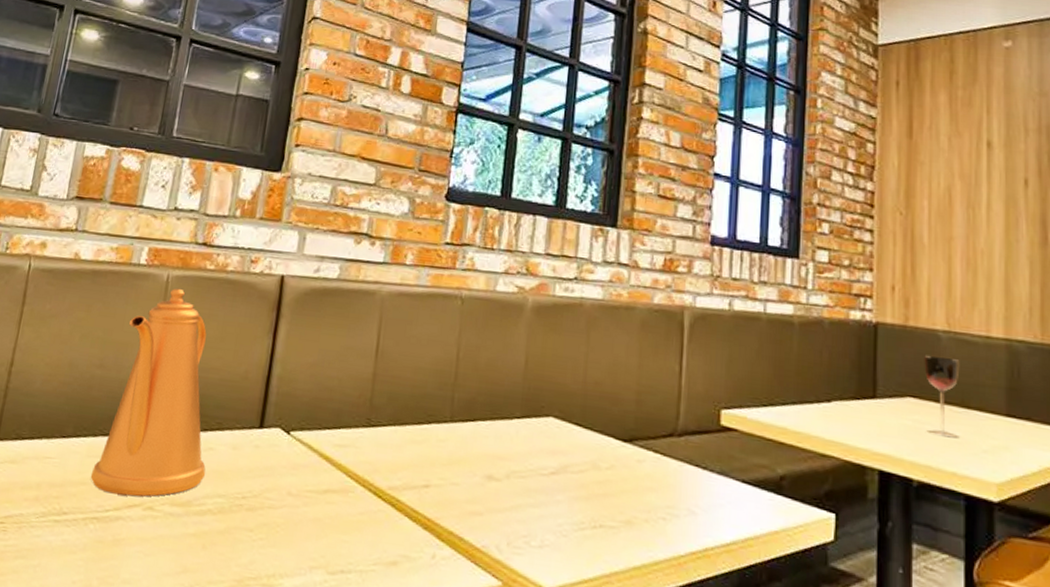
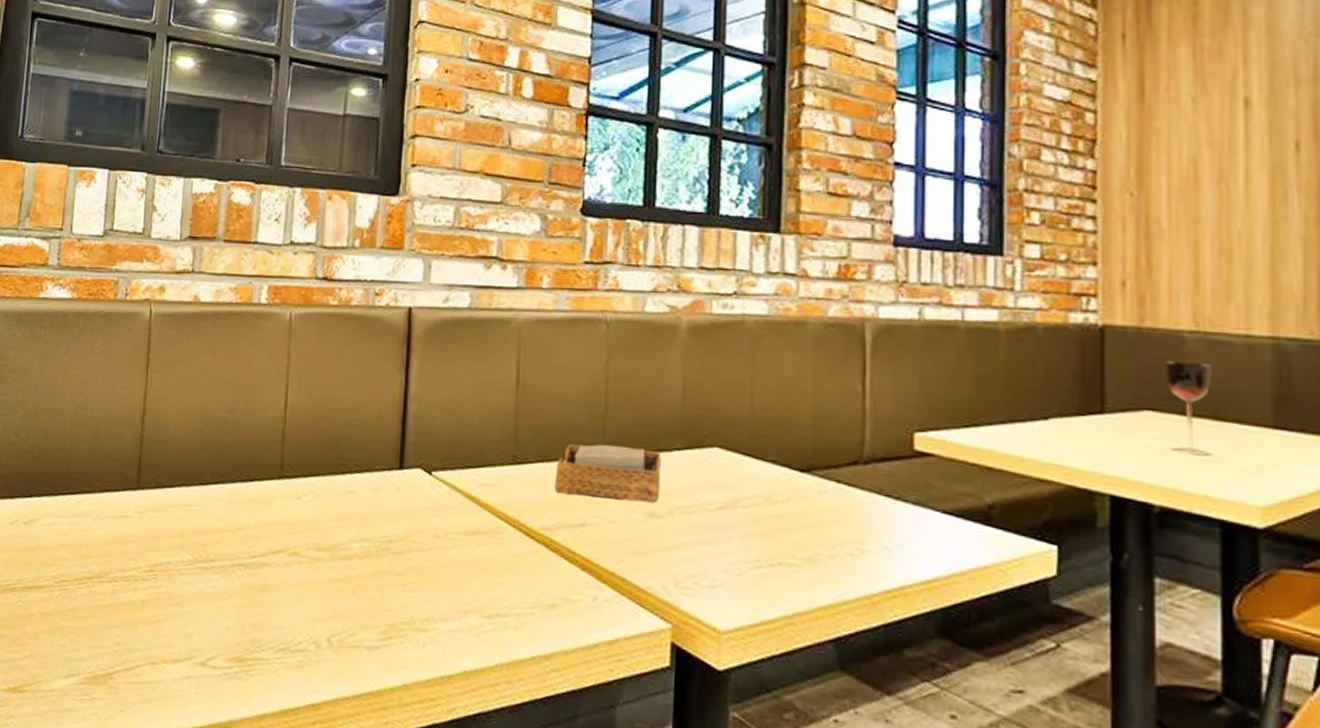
coffee pot: present [90,288,207,497] -> none [233,326,349,543]
napkin holder: none [404,409,503,467] -> present [554,444,661,503]

